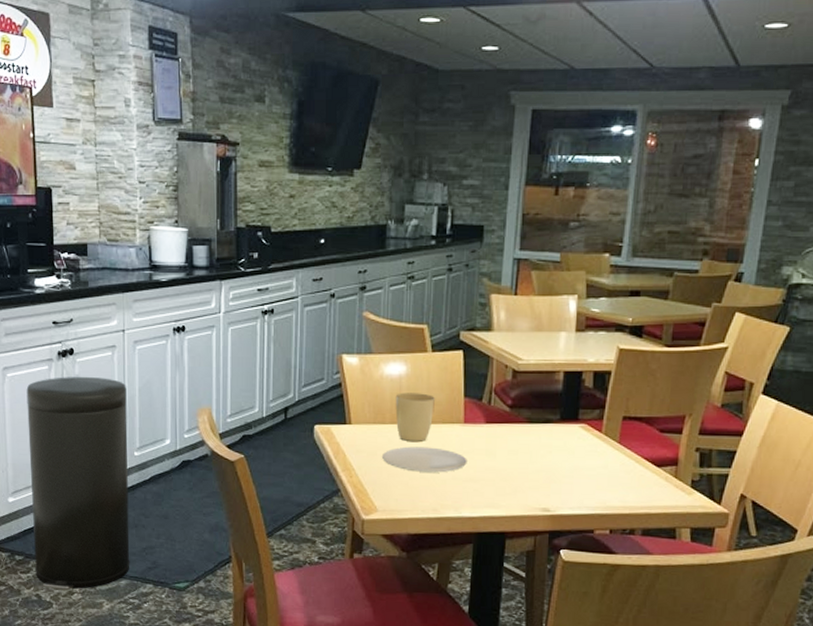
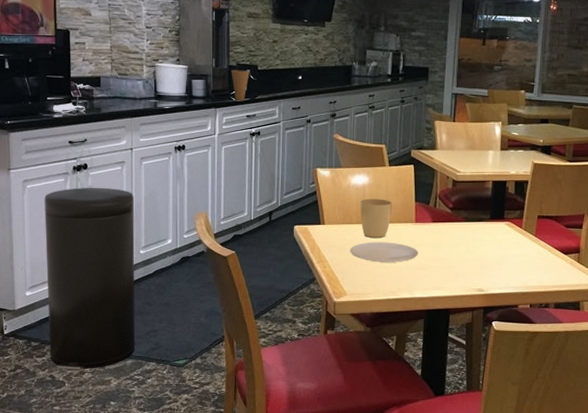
cup: none [239,232,261,272] -> present [231,69,250,102]

